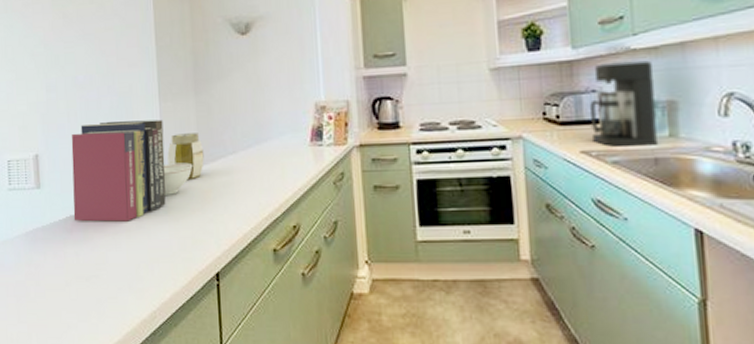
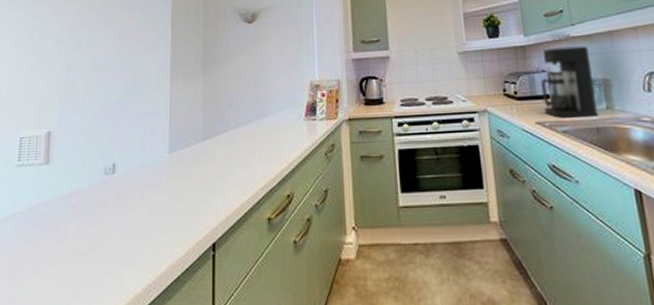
books: present [71,119,166,222] -> none [78,98,172,196]
bowl: present [163,162,193,195] -> none [168,137,198,168]
jar: present [167,133,204,179] -> none [174,109,208,153]

